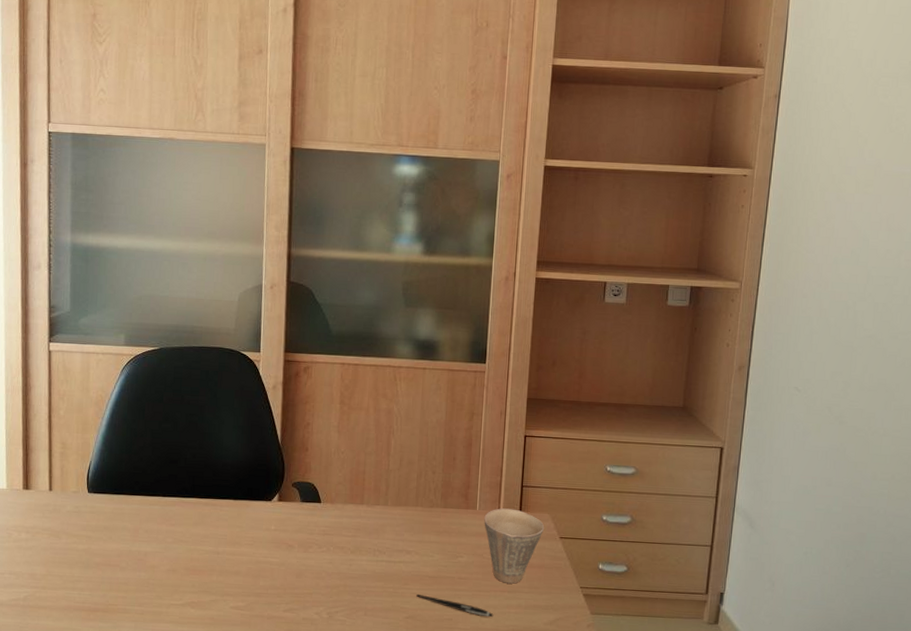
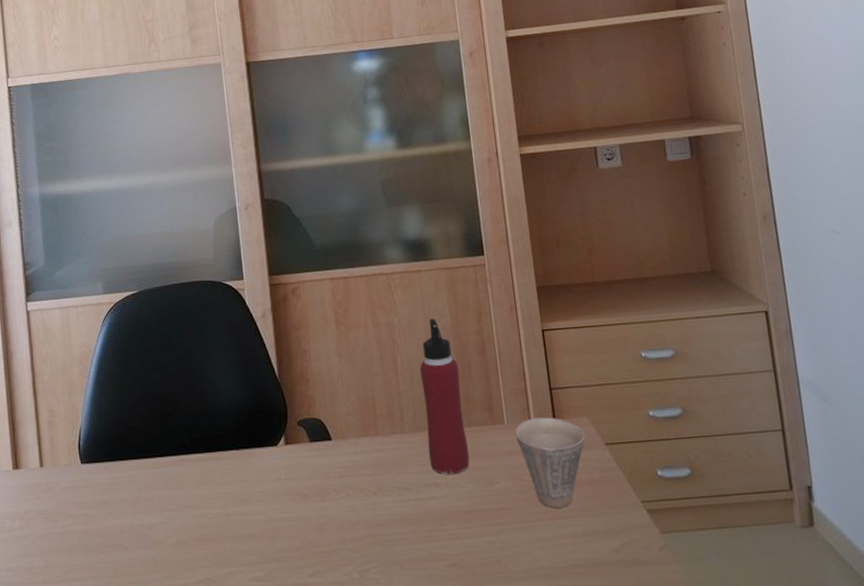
water bottle: none [405,412,445,545] -> present [420,319,470,475]
pen: present [416,595,494,617] -> none [455,535,548,554]

